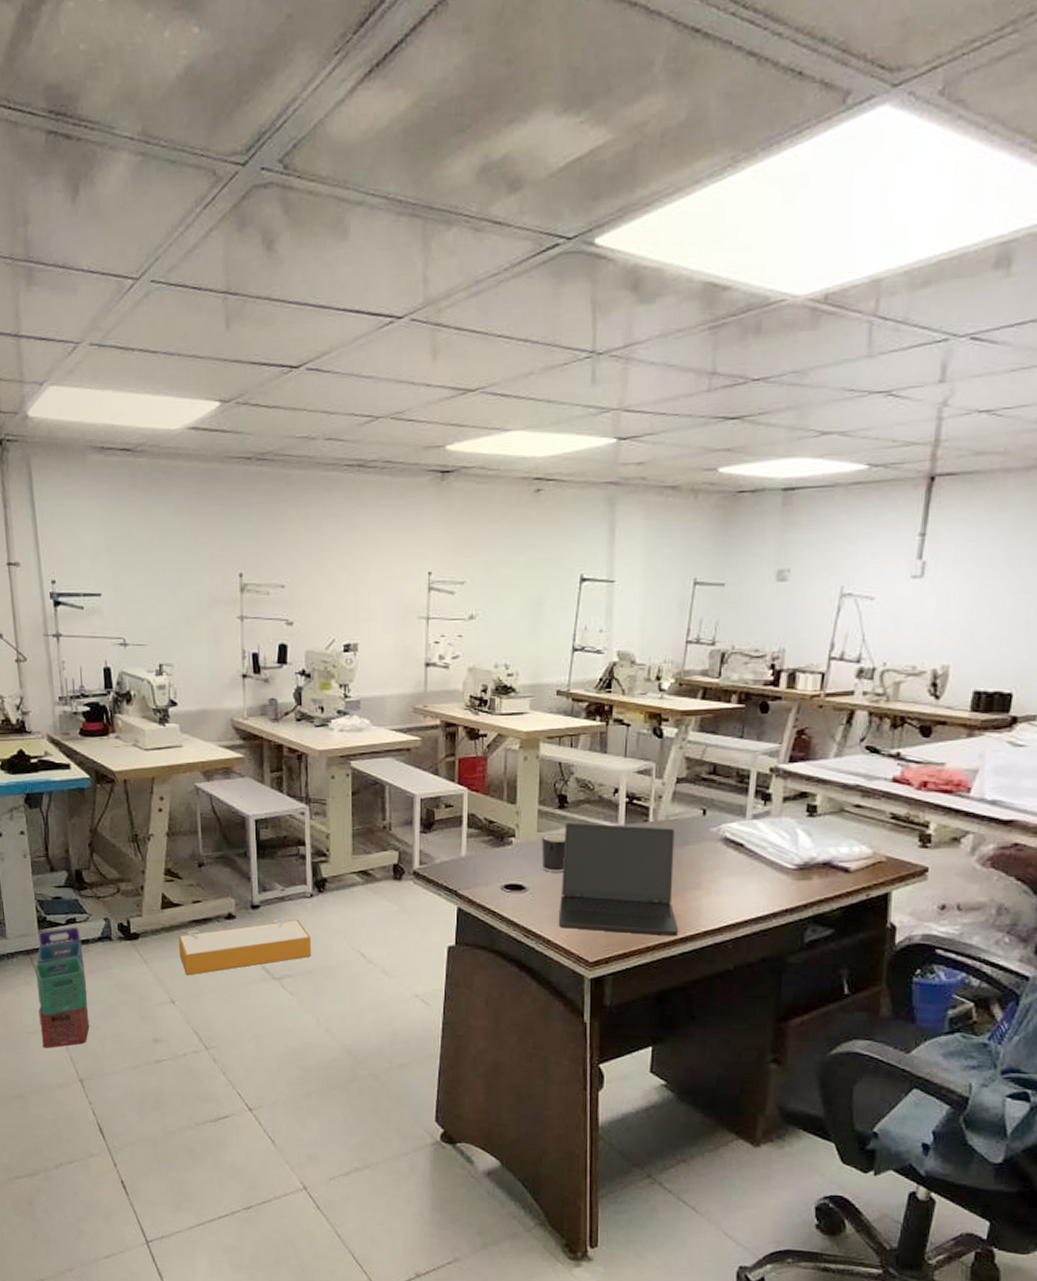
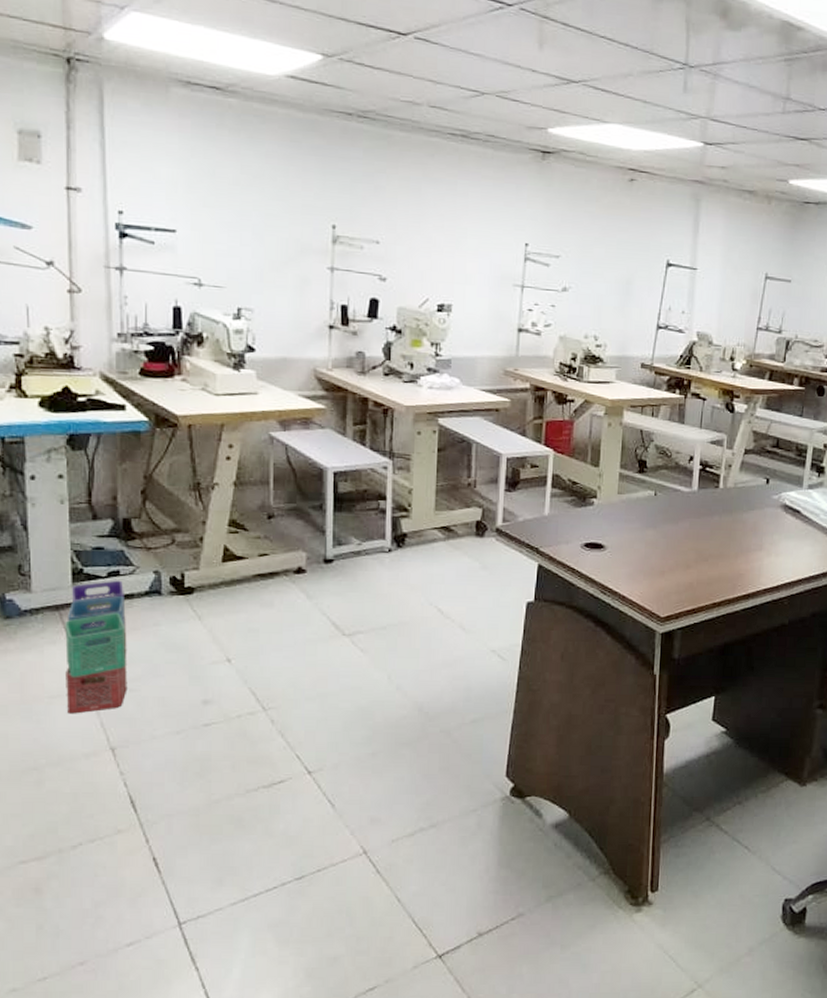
storage bin: present [178,919,312,975] -> none [239,573,387,632]
mug: present [541,834,567,872] -> none [620,496,645,533]
laptop: present [559,822,679,937] -> none [635,486,742,594]

